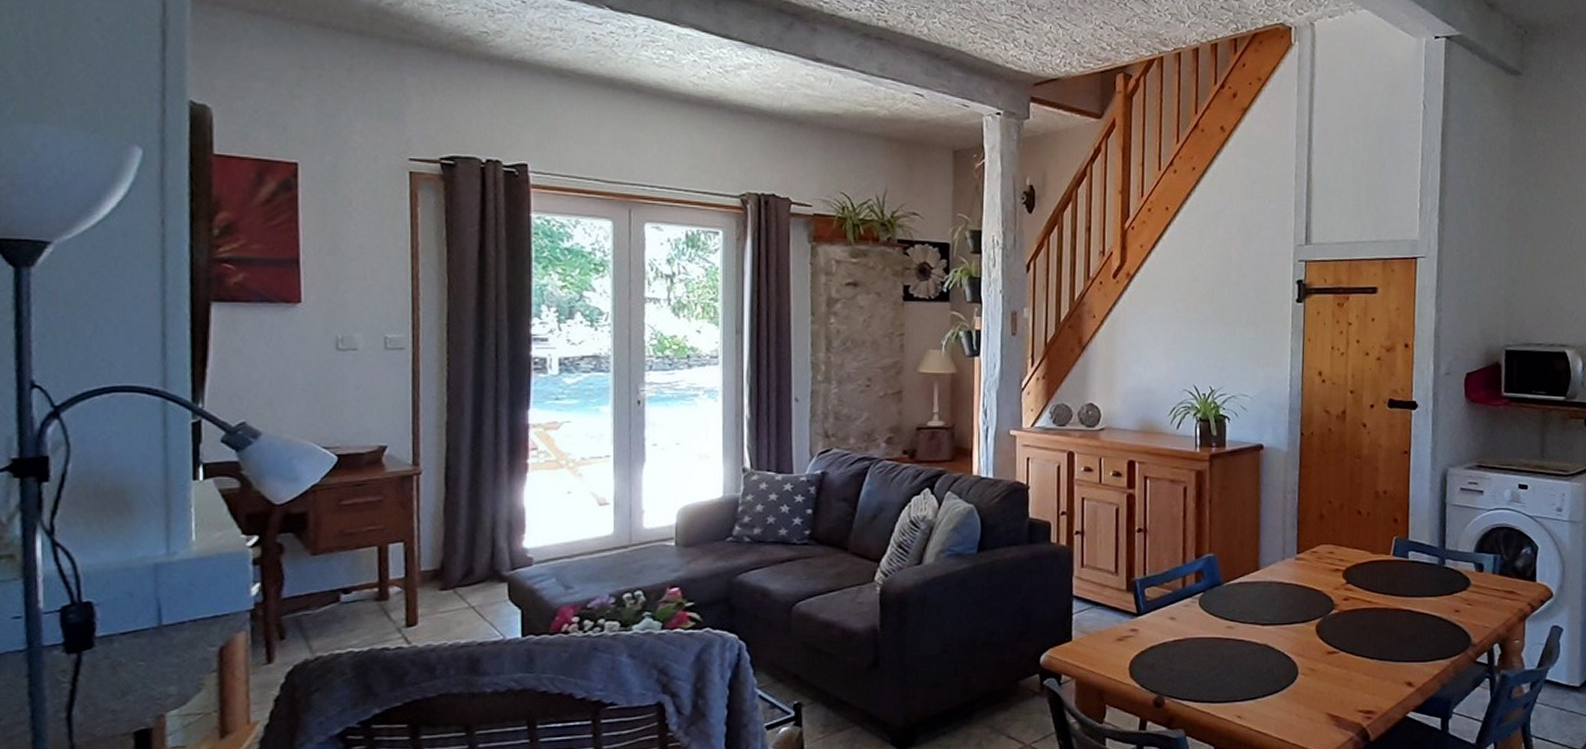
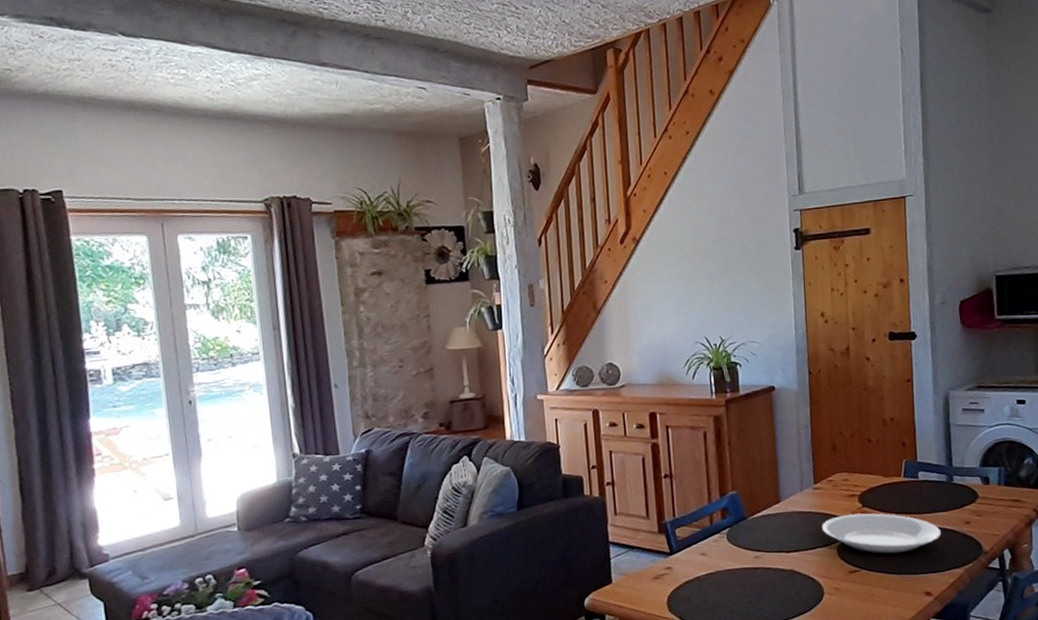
plate: none [1302,590,1428,640] -> present [822,513,941,556]

